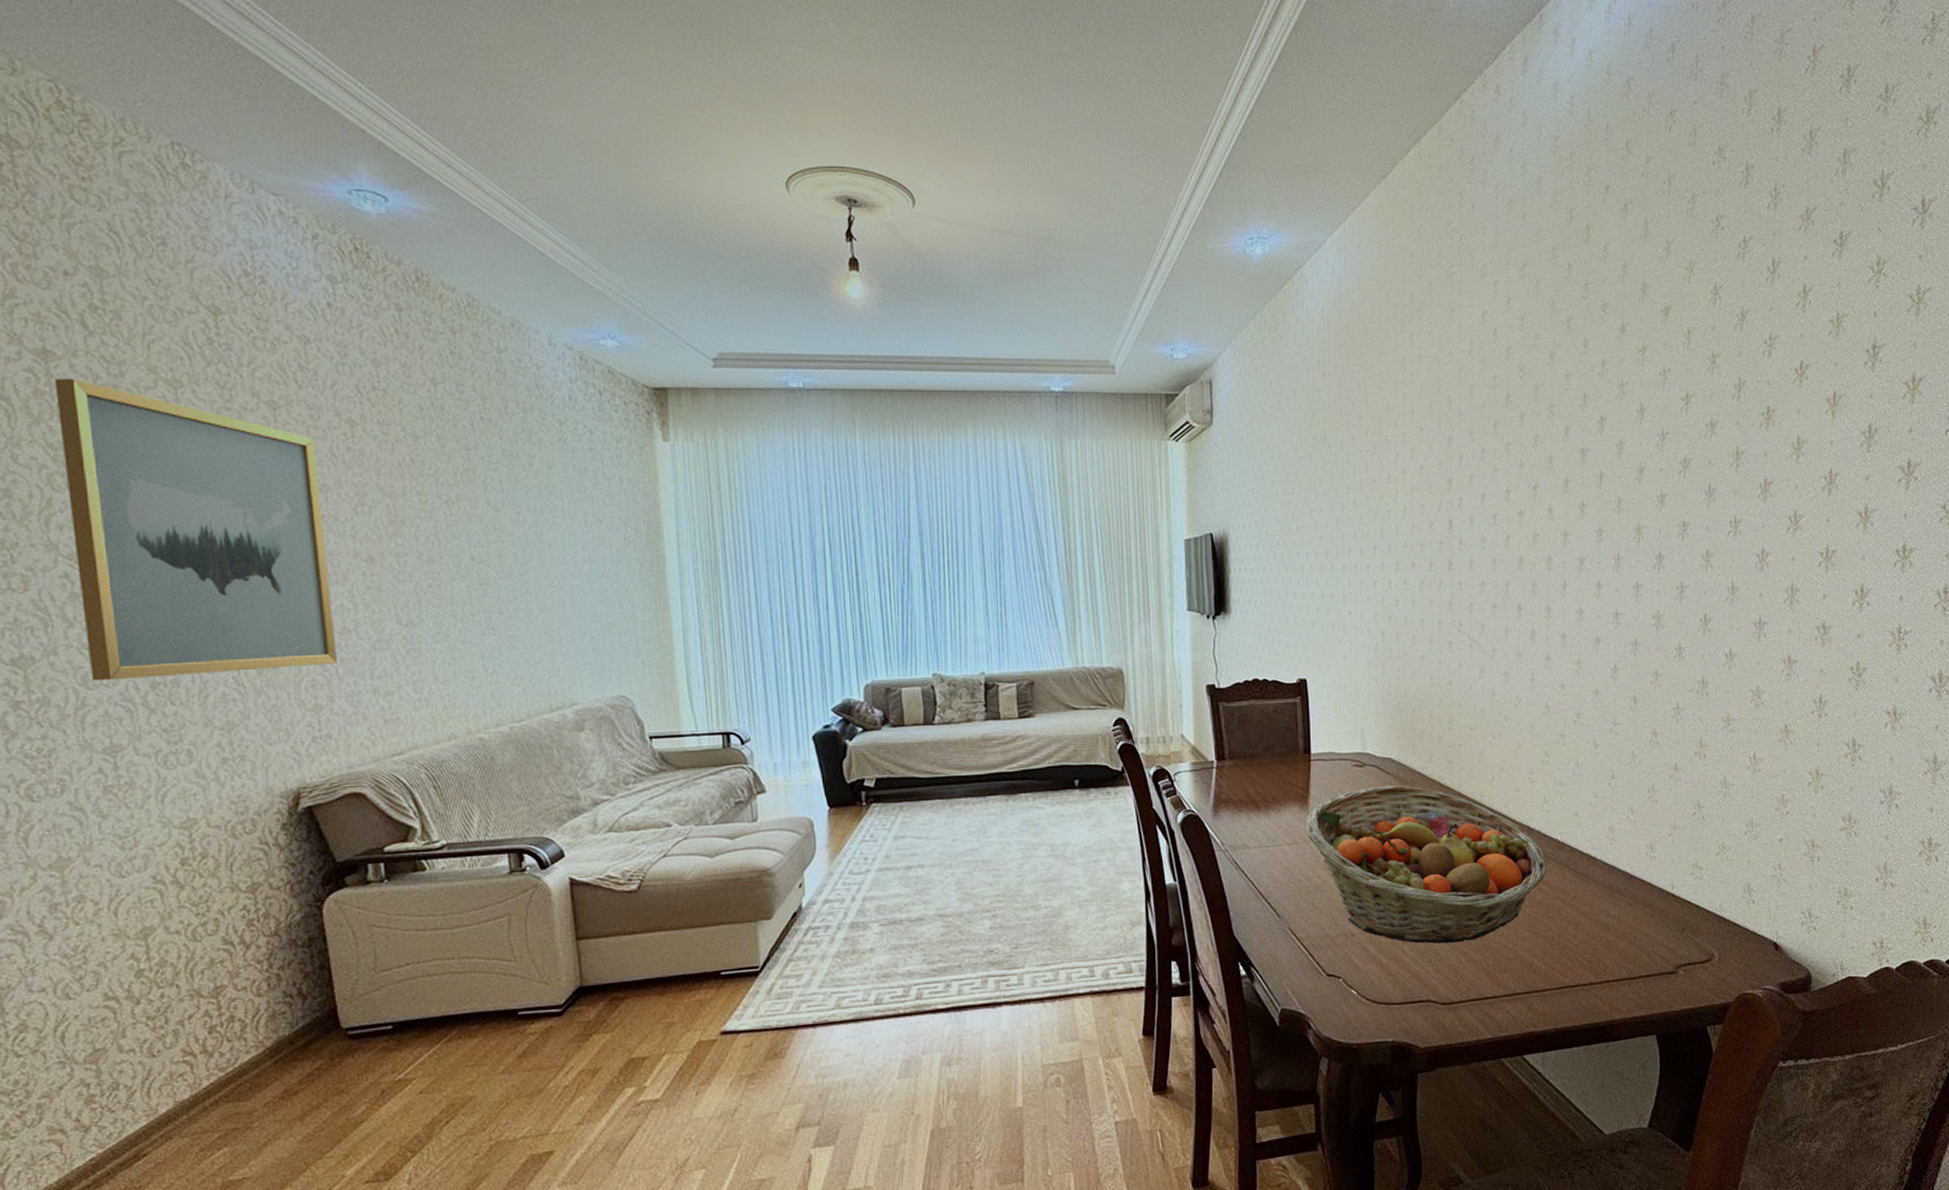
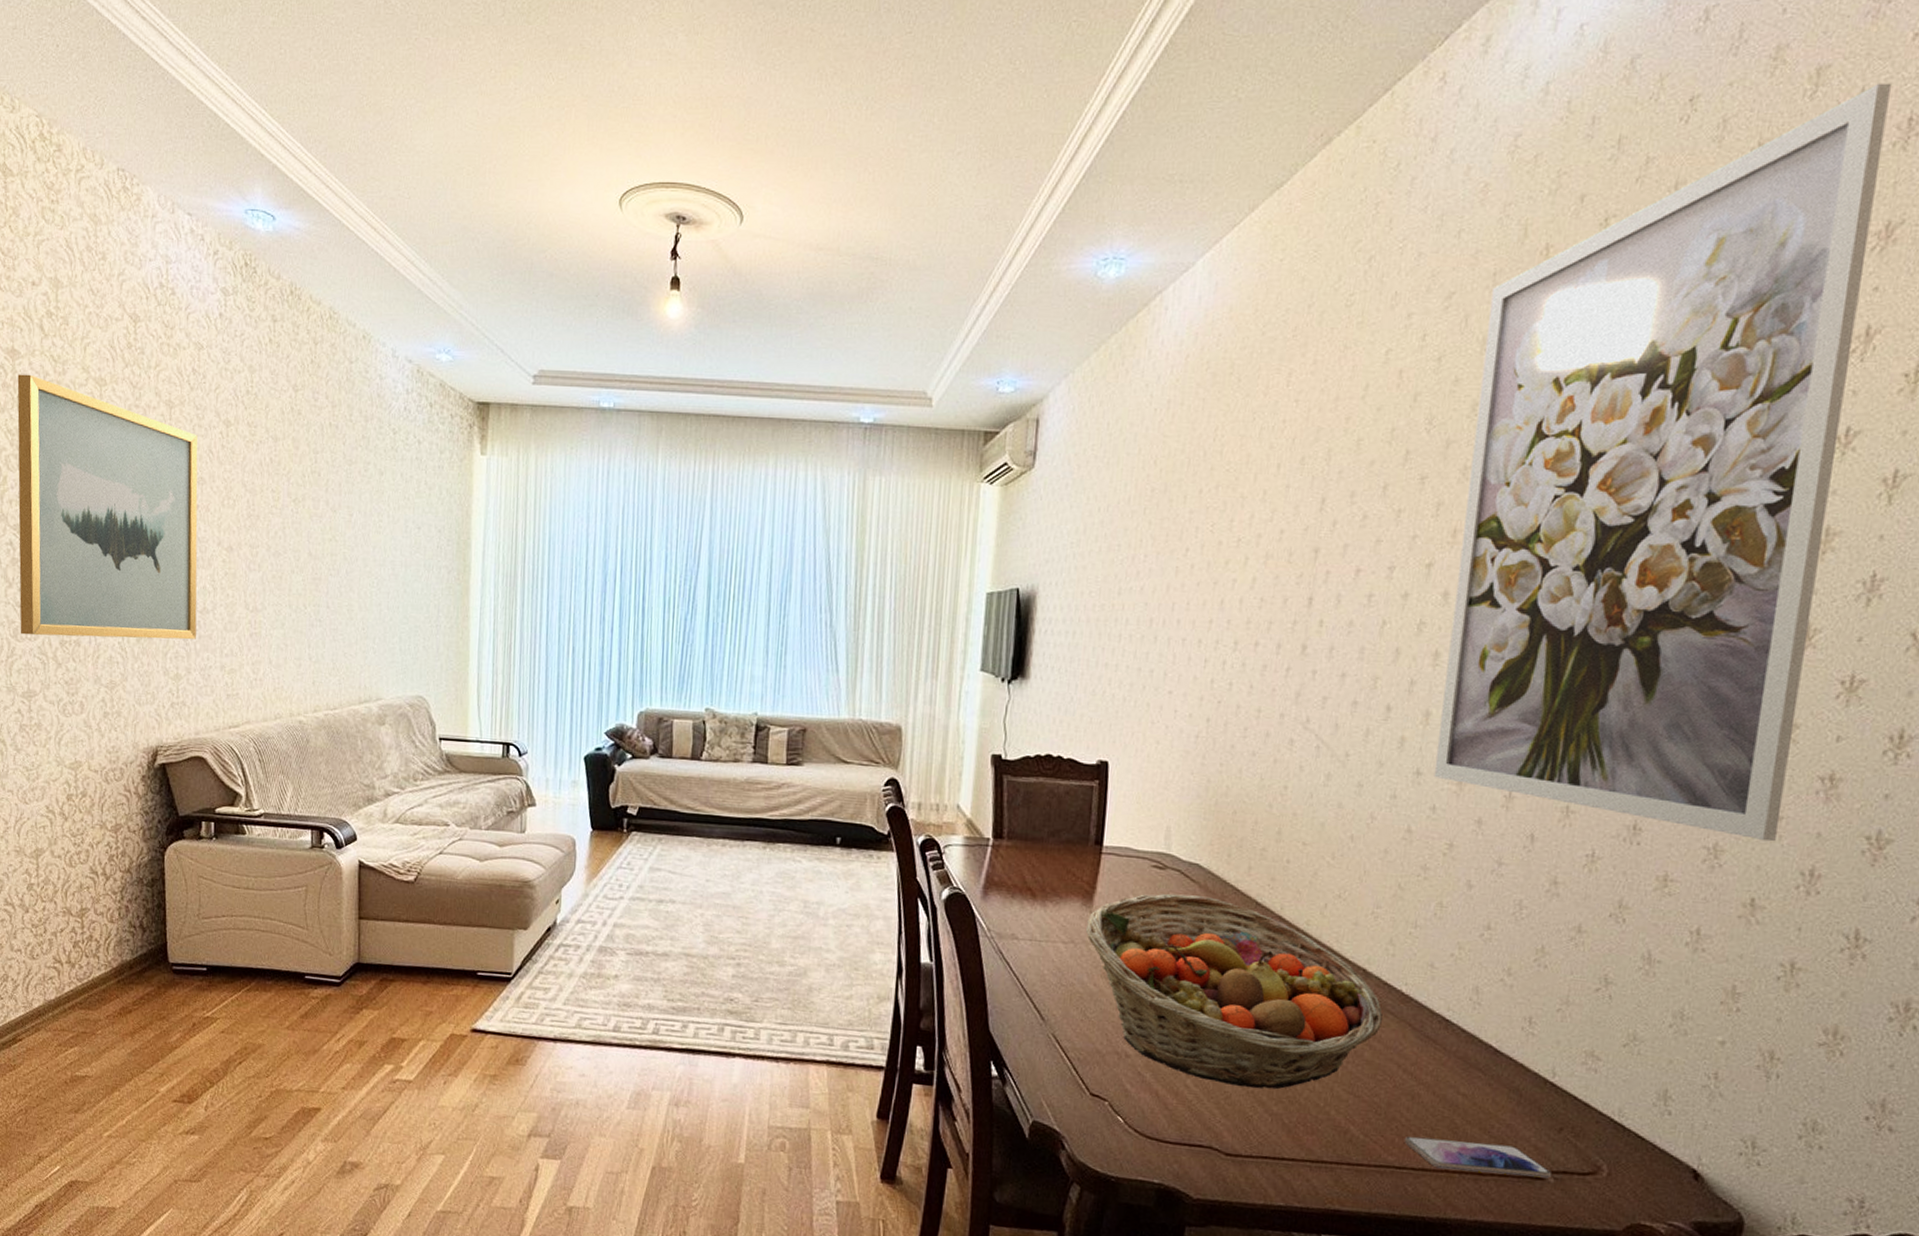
wall art: none [1553,104,1797,680] -> present [1433,83,1891,842]
smartphone: none [1574,950,1682,980] -> present [1404,1136,1552,1179]

